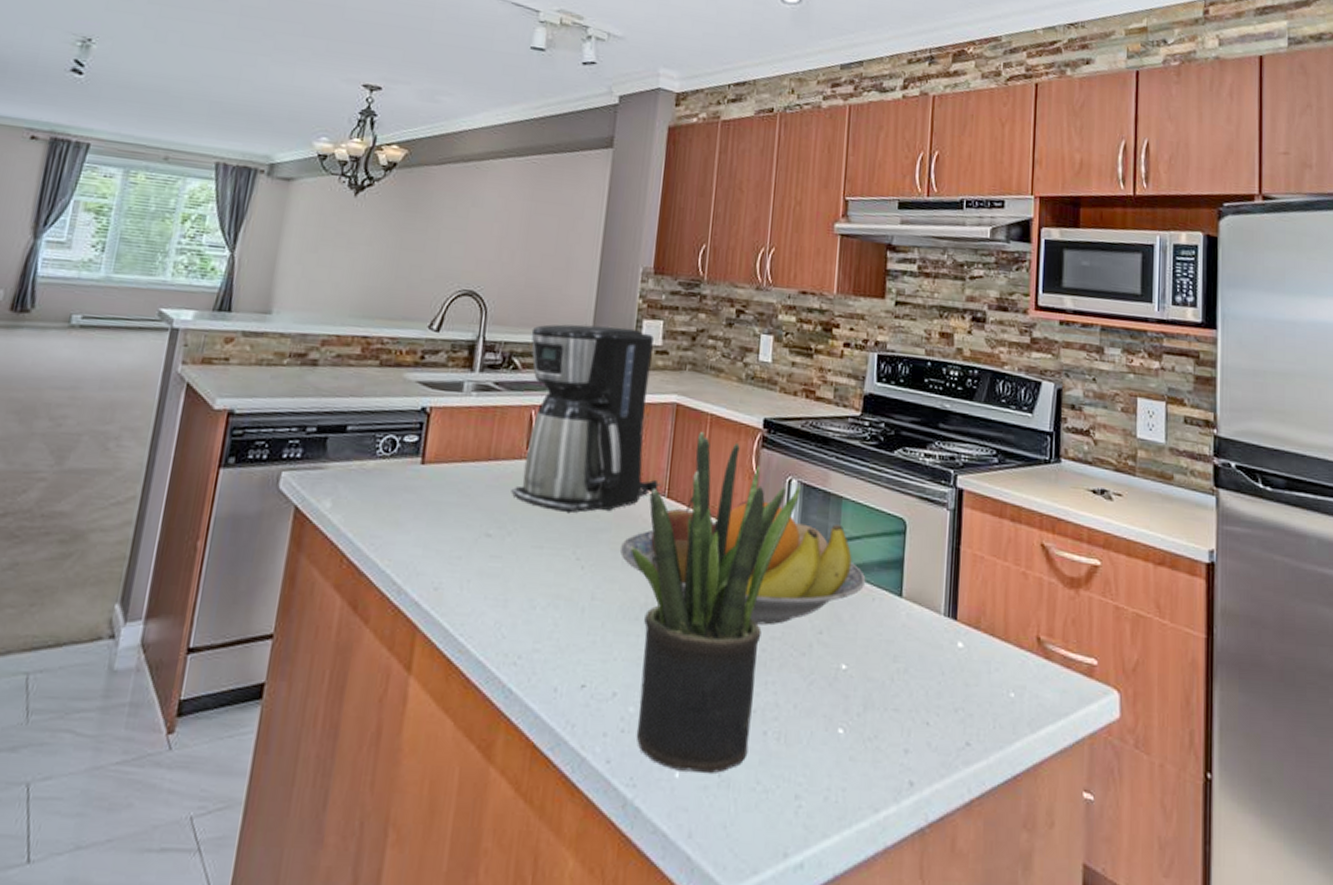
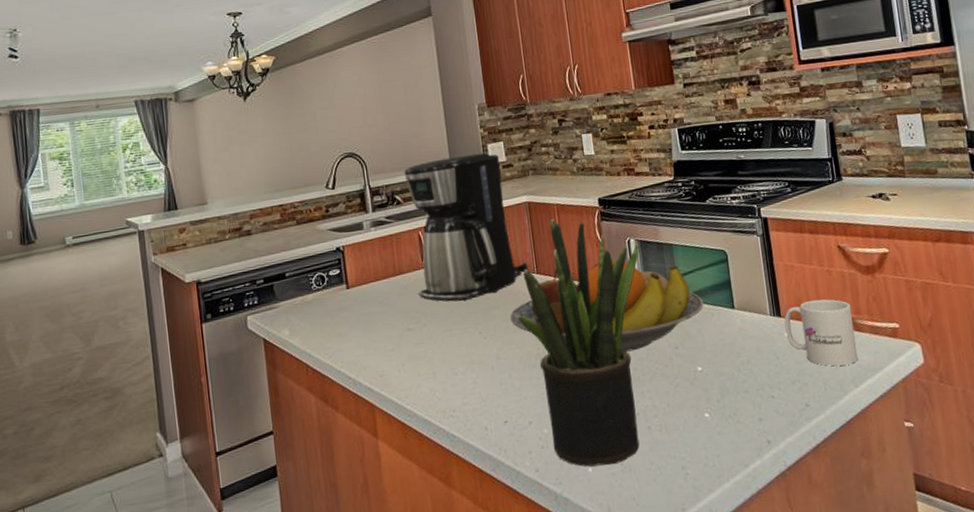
mug: none [958,606,1044,701] -> present [784,299,858,367]

